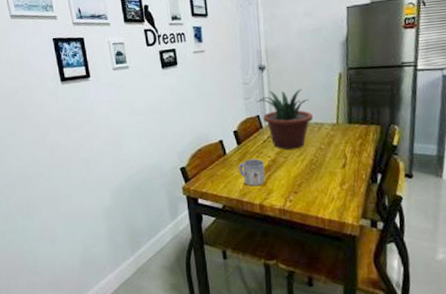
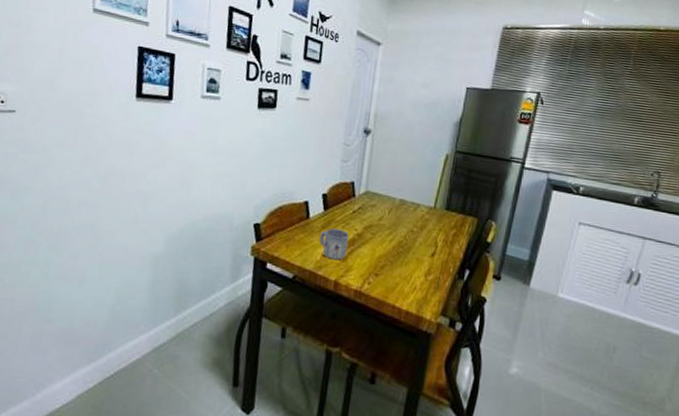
potted plant: present [256,89,314,151] -> none [354,157,412,228]

